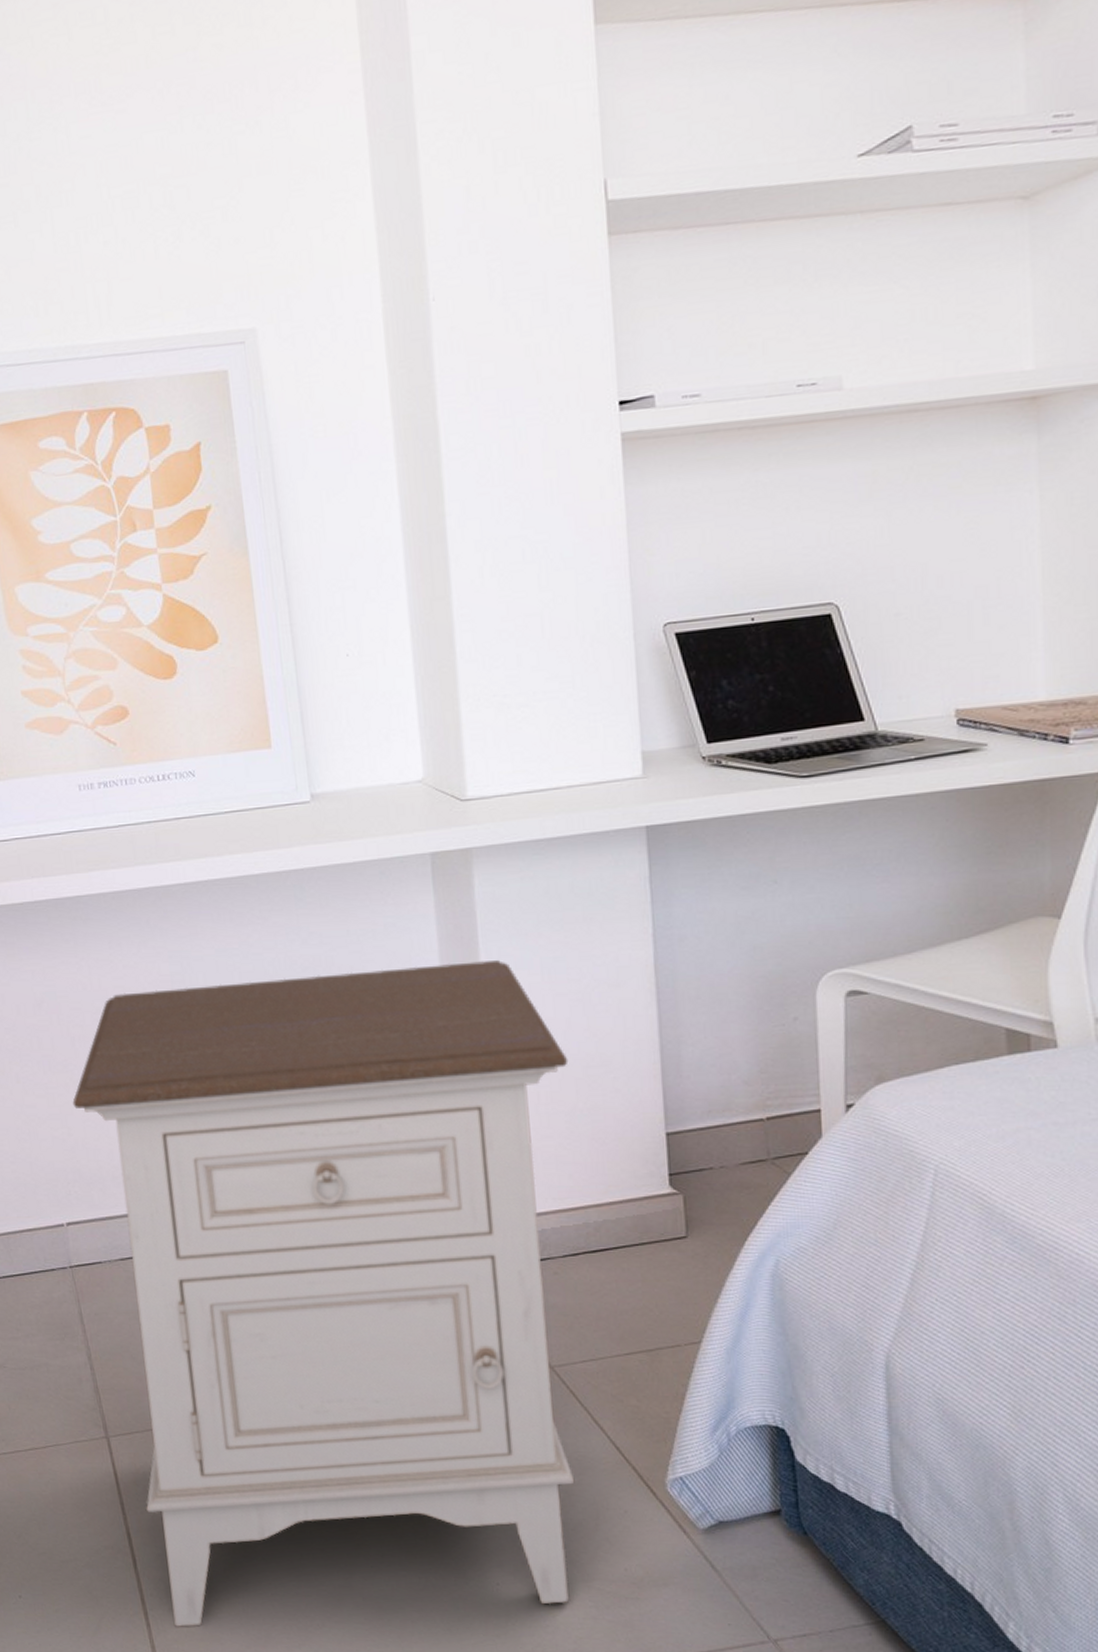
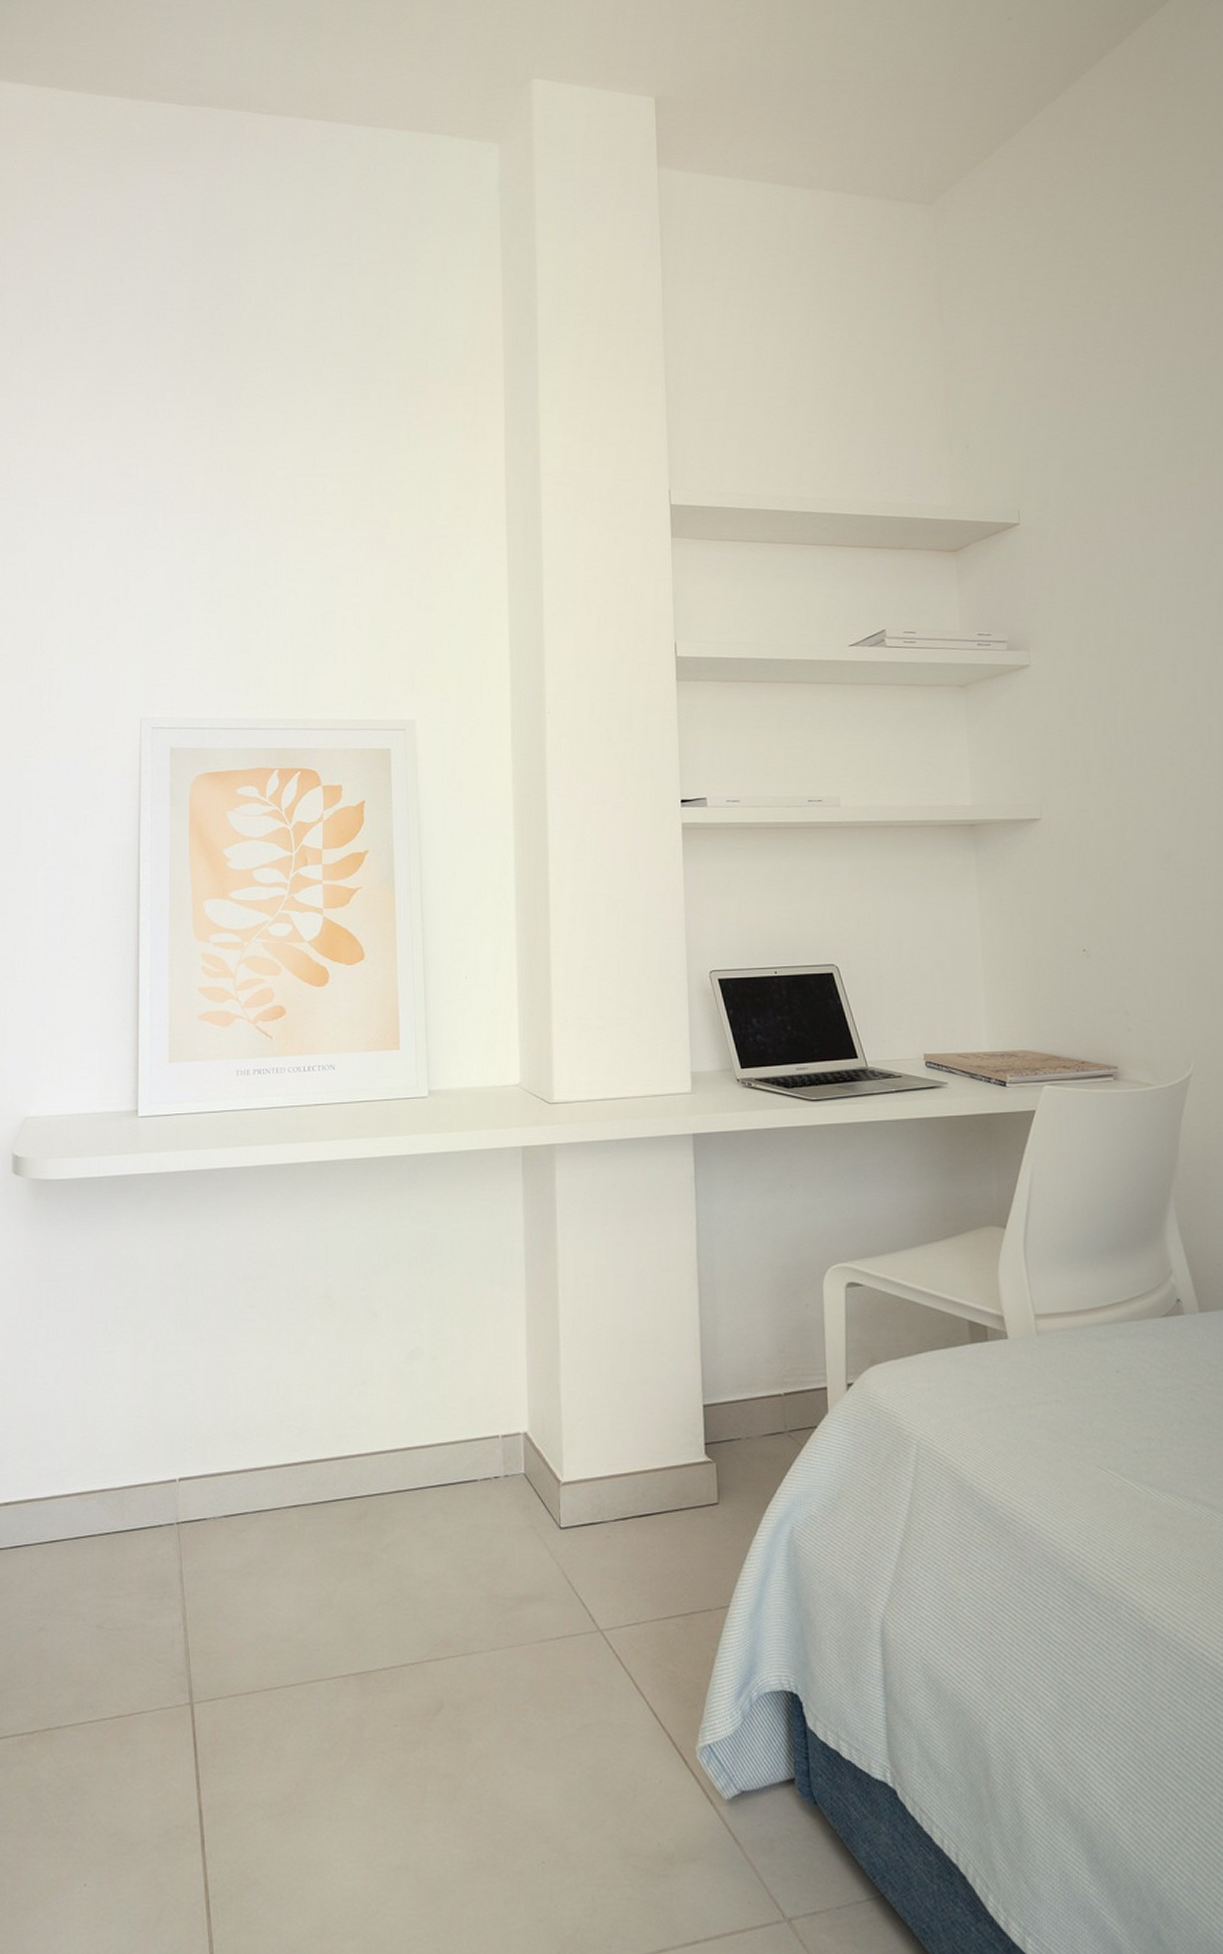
nightstand: present [72,960,575,1628] -> none [198,1243,626,1918]

